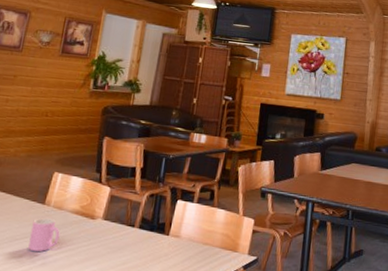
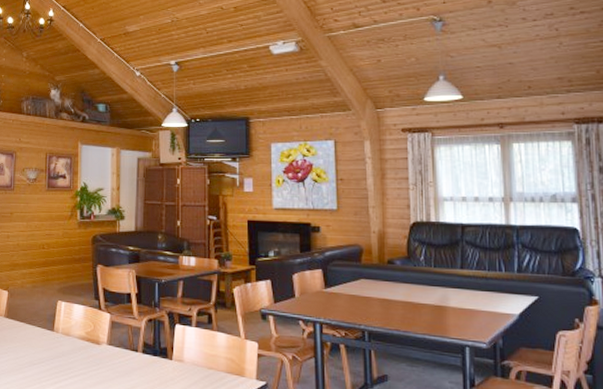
cup: present [28,218,60,252] -> none [46,344,71,375]

